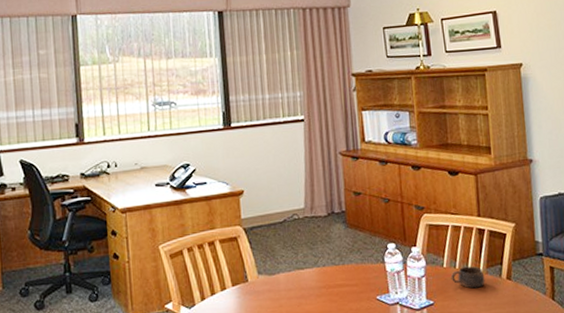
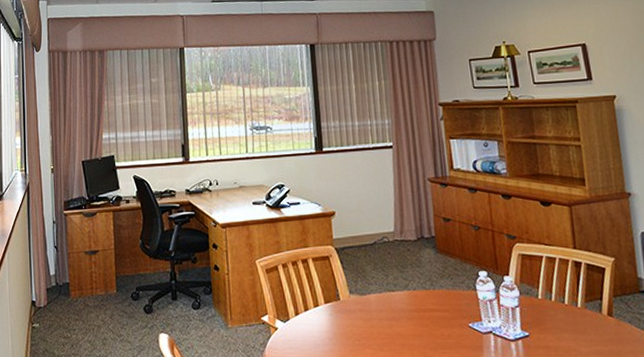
cup: present [450,266,485,289] -> none [546,299,584,323]

